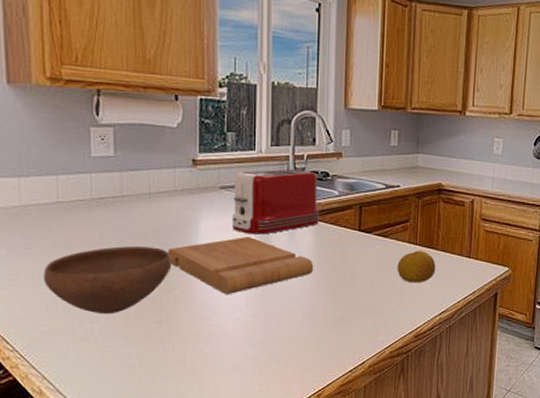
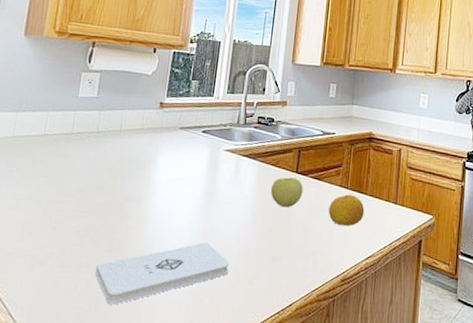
bowl: present [42,246,172,315] -> none [18,176,130,240]
notepad: none [146,308,294,375] -> present [94,242,230,305]
cutting board: present [167,237,314,295] -> none [127,173,253,228]
toaster: present [233,169,319,235] -> none [186,114,264,172]
apple: none [331,236,368,268] -> present [270,177,303,208]

